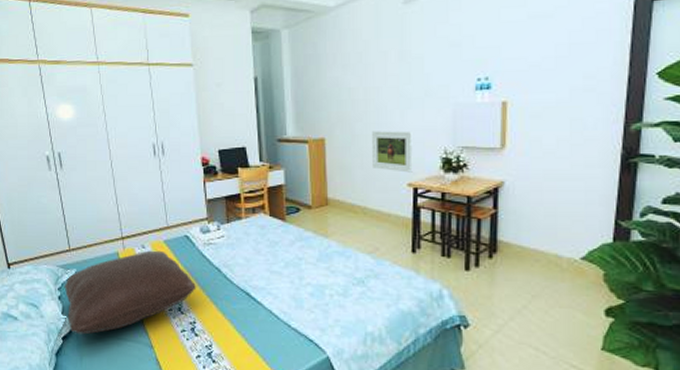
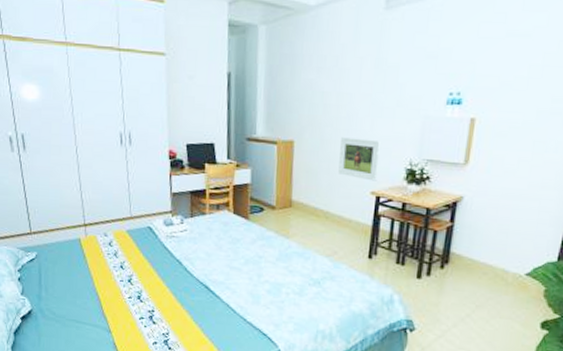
pillow: present [64,250,197,335] -> none [24,239,157,316]

